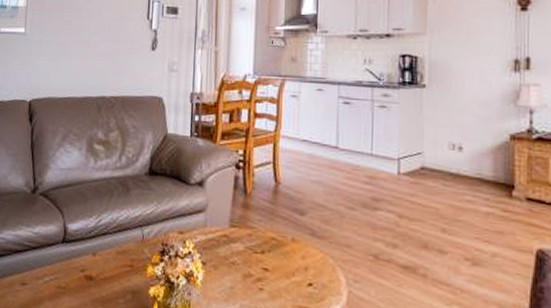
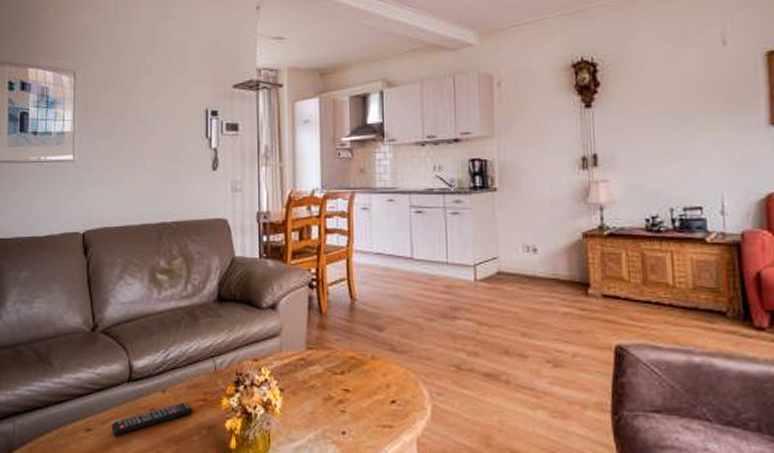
remote control: none [44,266,120,293] -> present [111,401,193,437]

